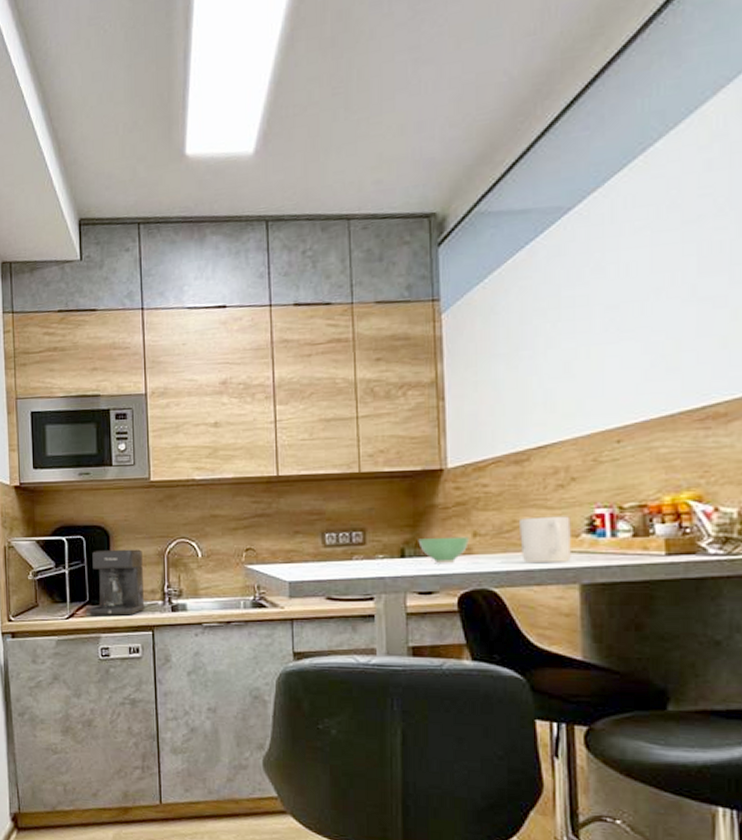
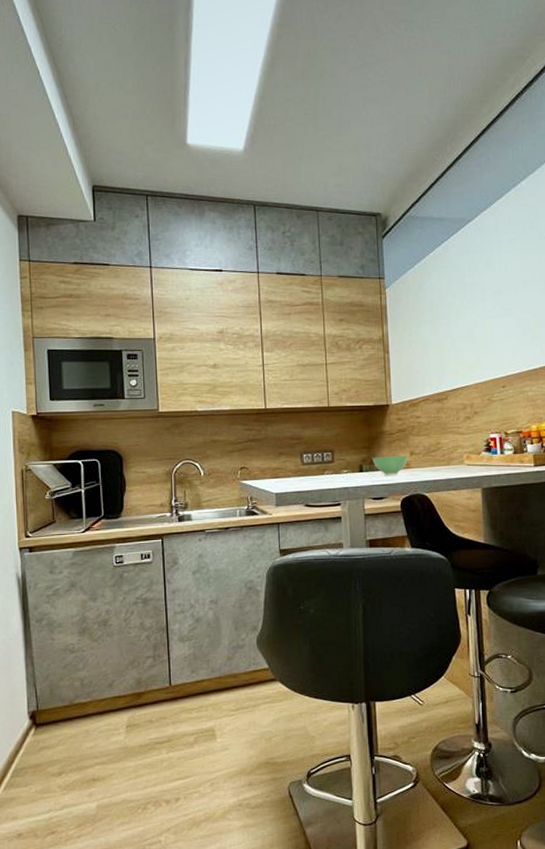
coffee maker: present [89,549,145,616] -> none [104,470,155,528]
mug: present [518,516,571,562] -> none [440,439,475,473]

